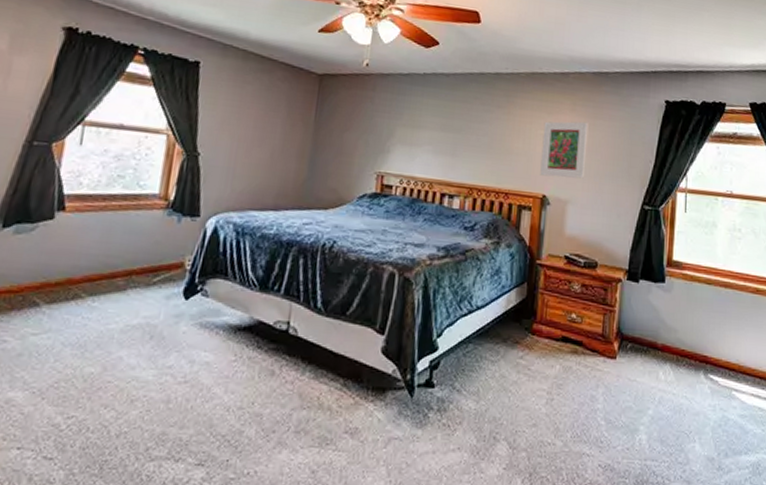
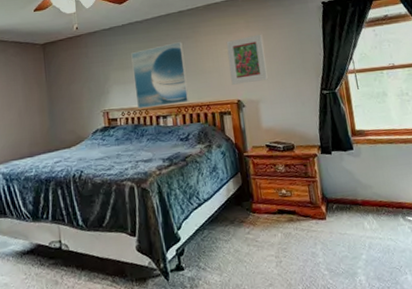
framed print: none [420,109,492,184] -> present [131,42,190,108]

